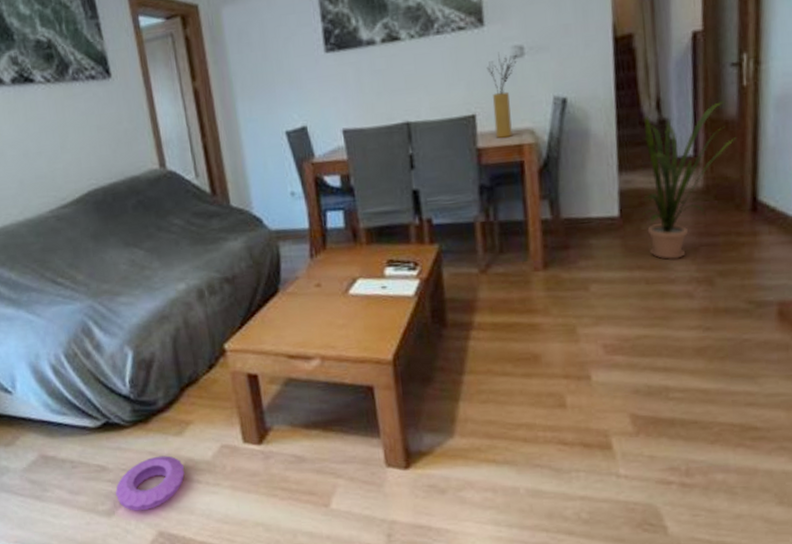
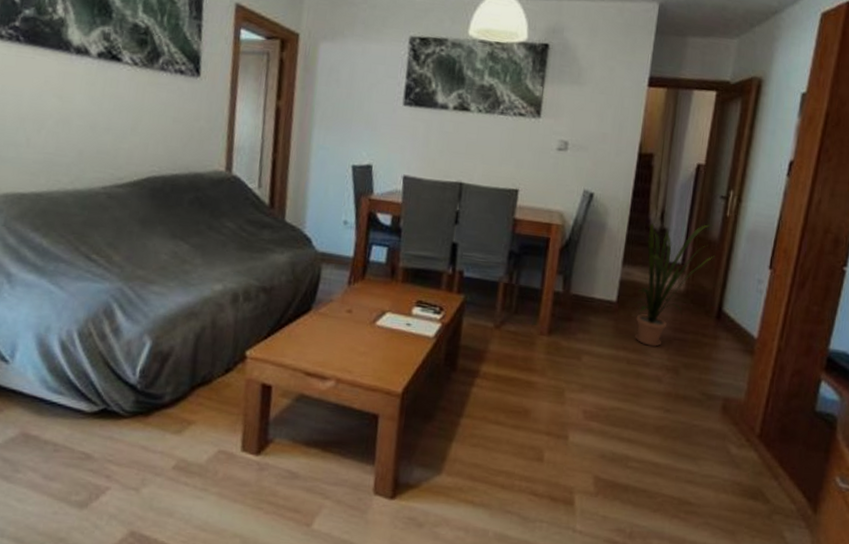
dog toy: present [115,455,185,511] -> none [94,451,176,507]
vase: present [486,52,517,138] -> none [531,142,562,215]

